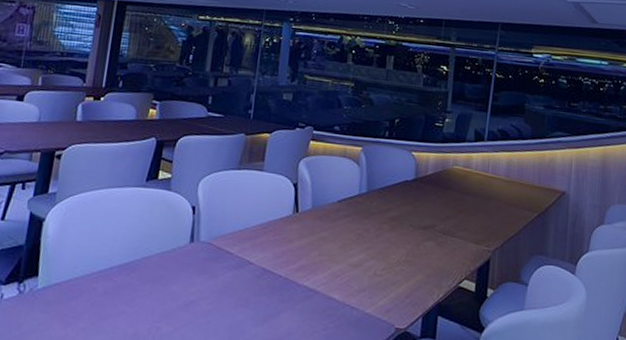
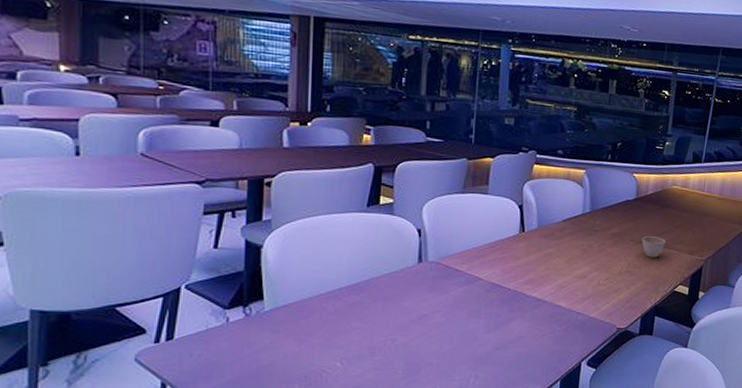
cup: none [421,221,447,246] -> present [641,236,665,258]

